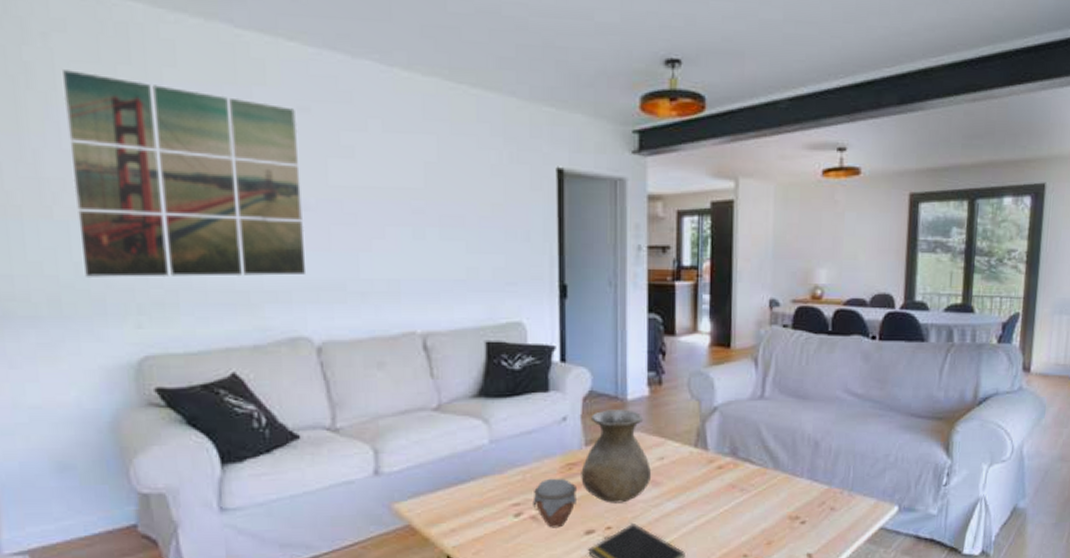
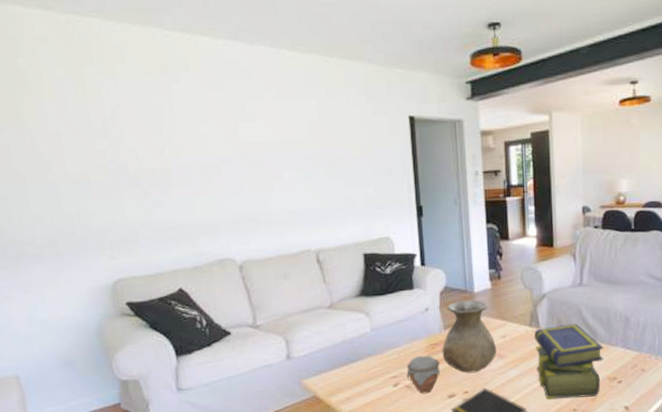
wall art: present [63,70,307,277] -> none [46,73,228,224]
stack of books: none [700,446,785,542] -> present [534,323,604,400]

